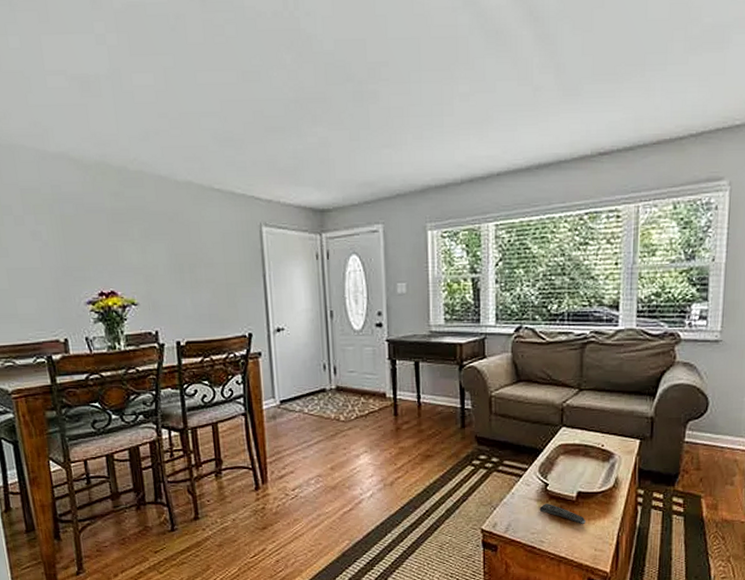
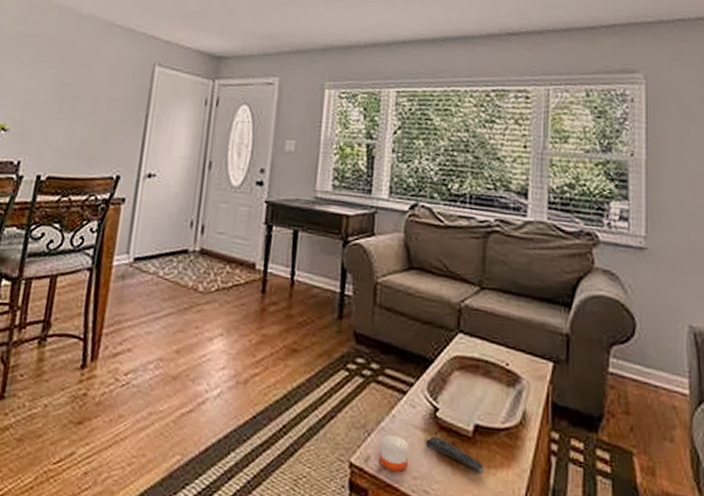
candle: none [504,507,526,531] -> present [379,435,409,472]

